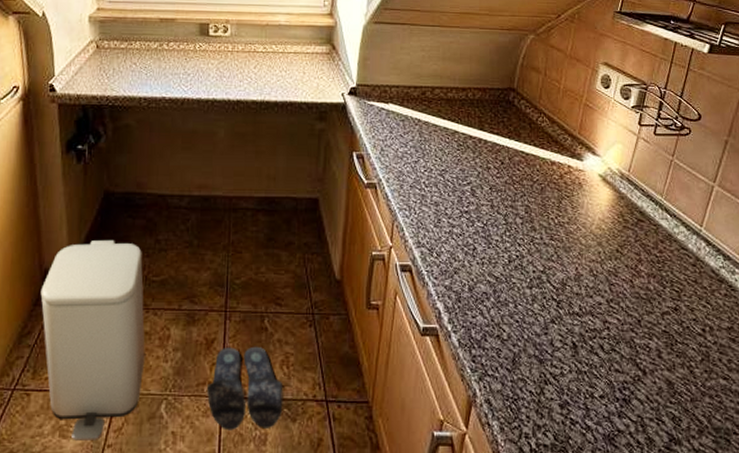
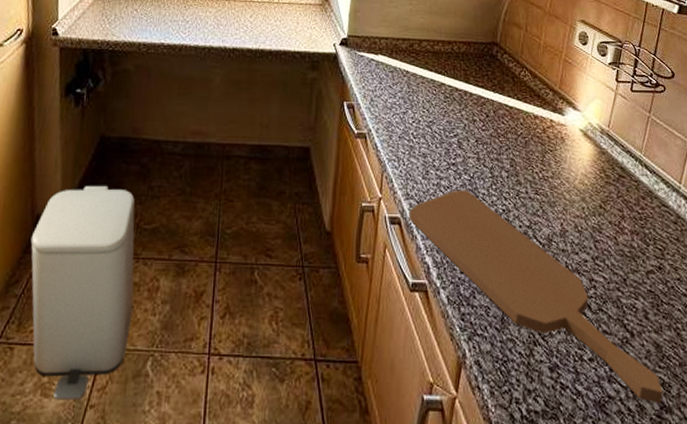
slippers: present [207,346,283,431] -> none [194,299,272,391]
cutting board: none [420,237,673,436] -> present [409,190,663,404]

